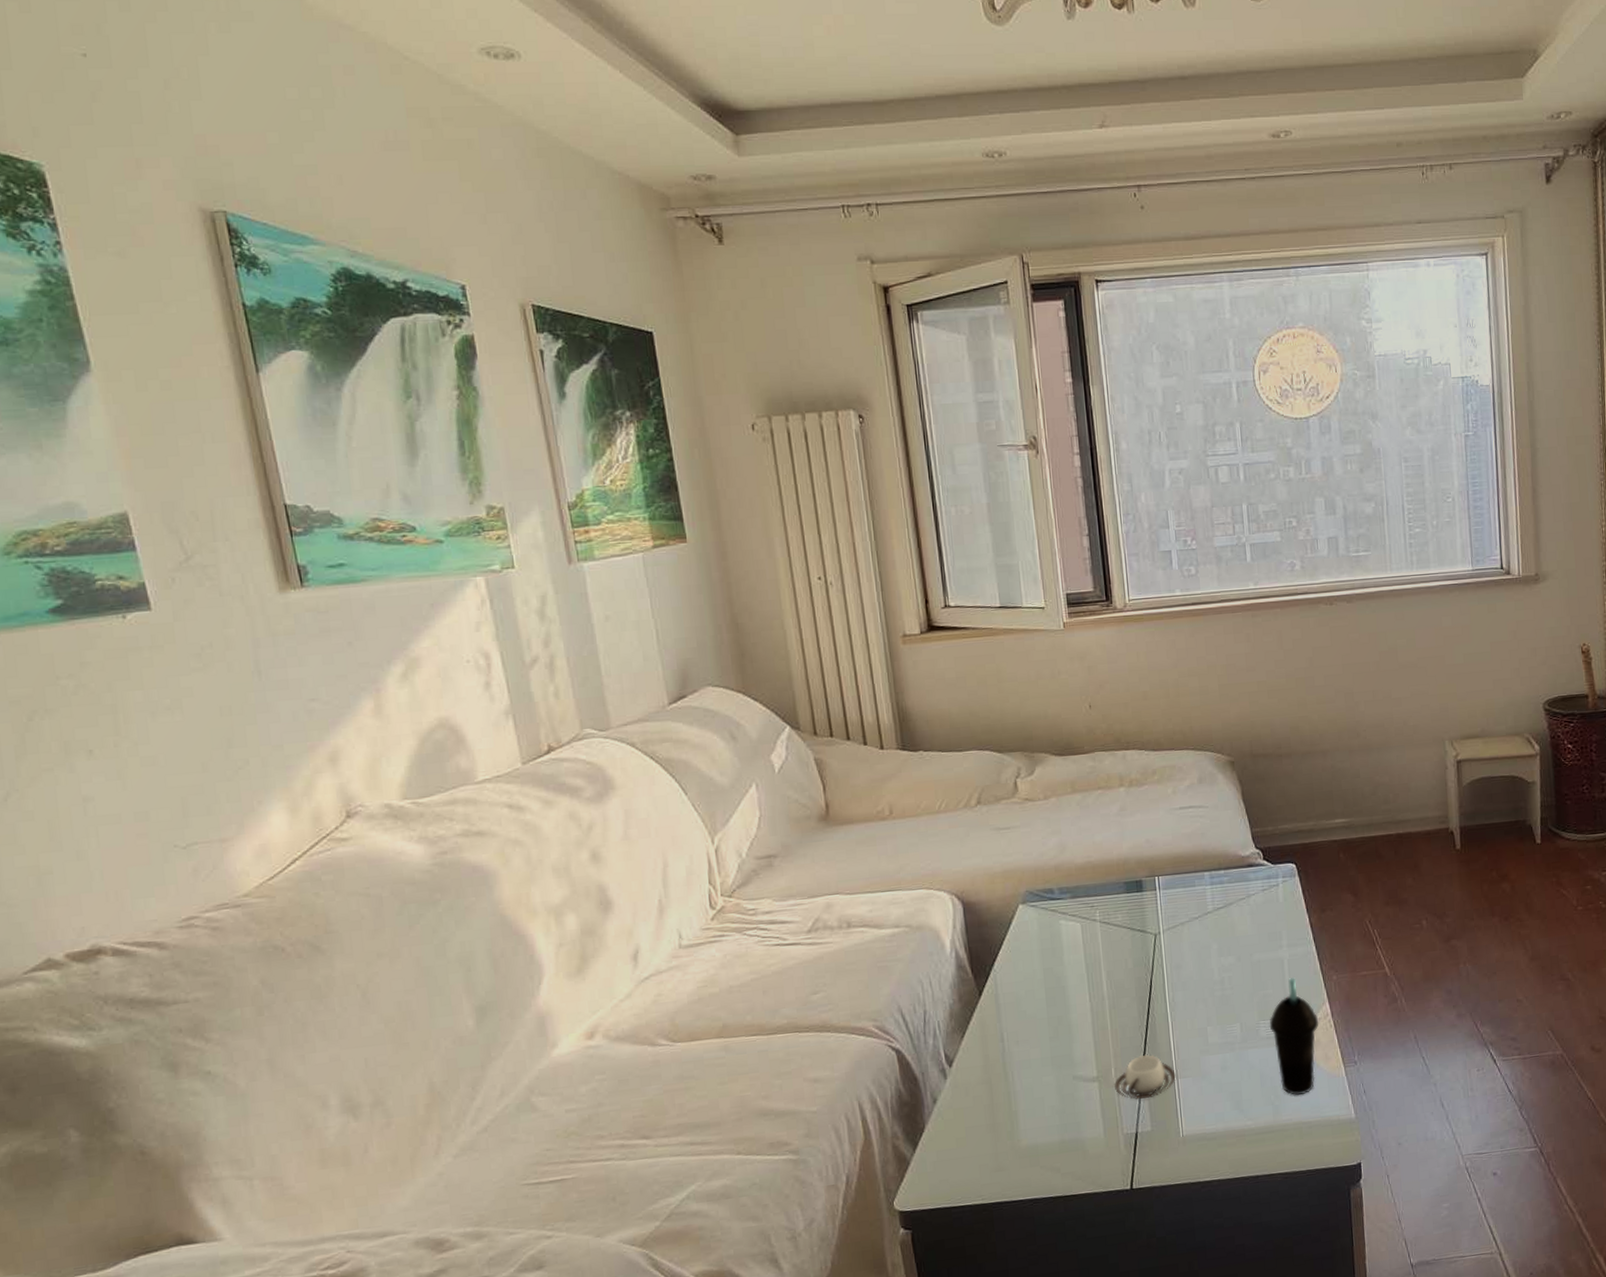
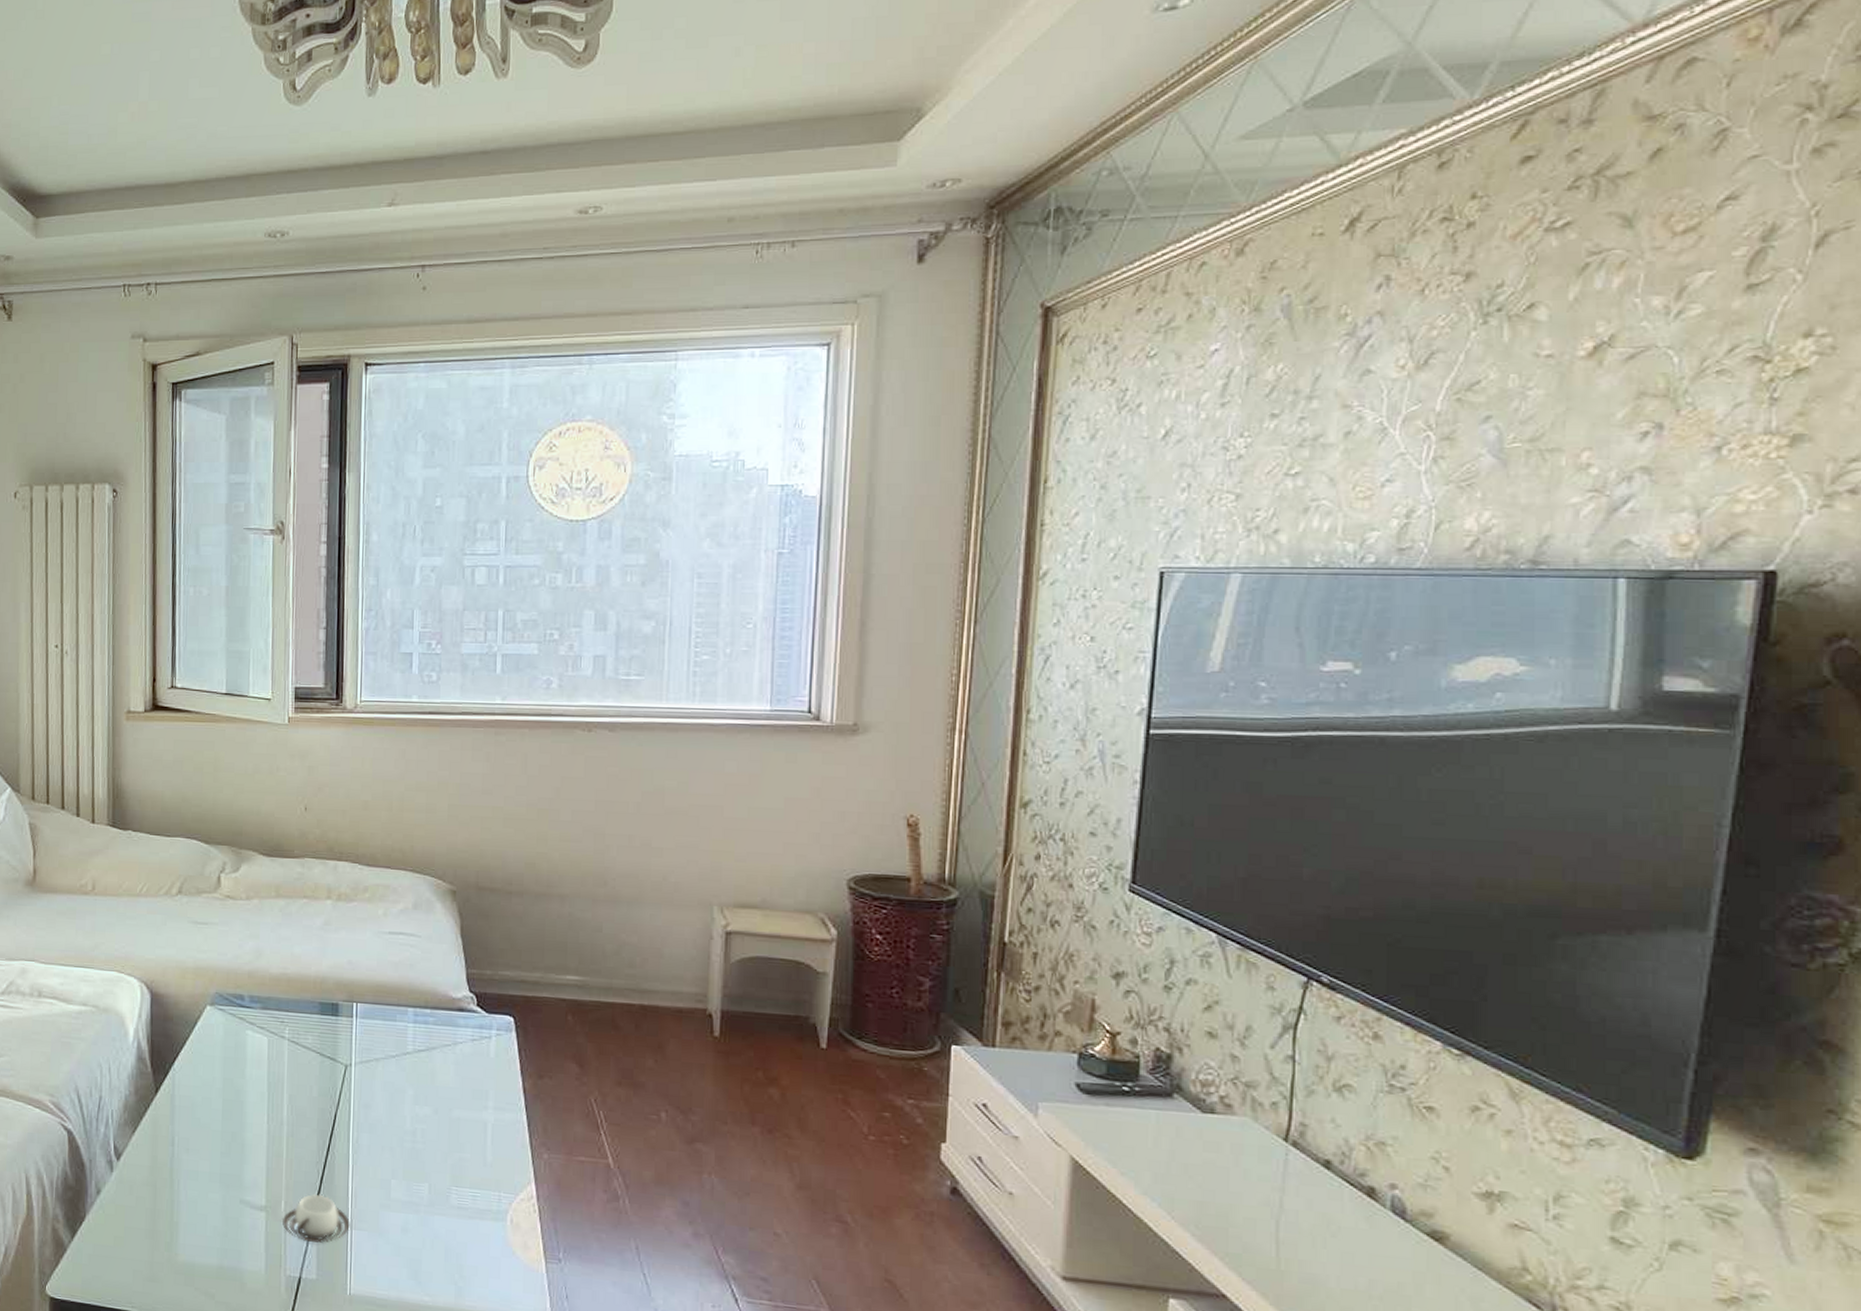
cup: present [1269,978,1319,1096] -> none [462,1145,521,1283]

